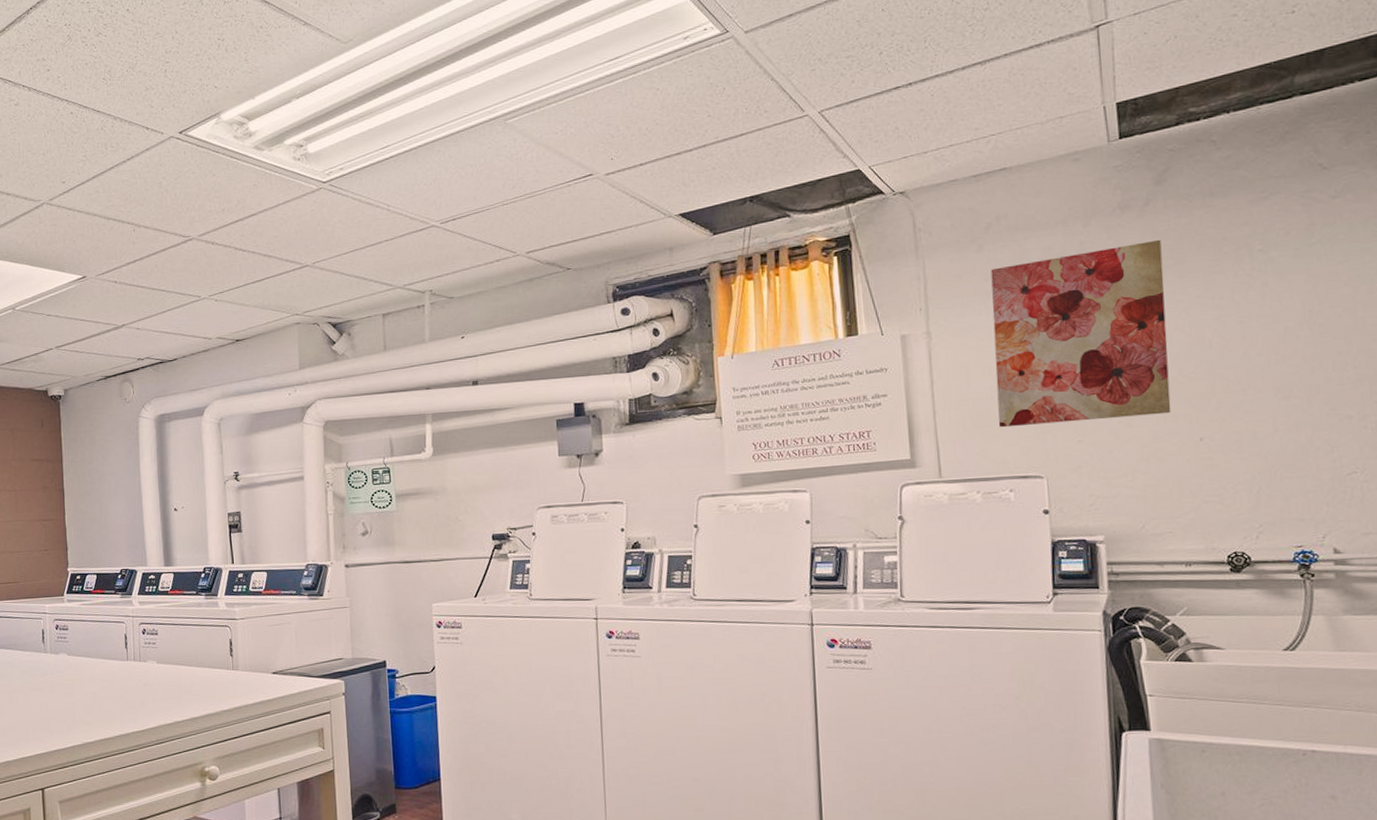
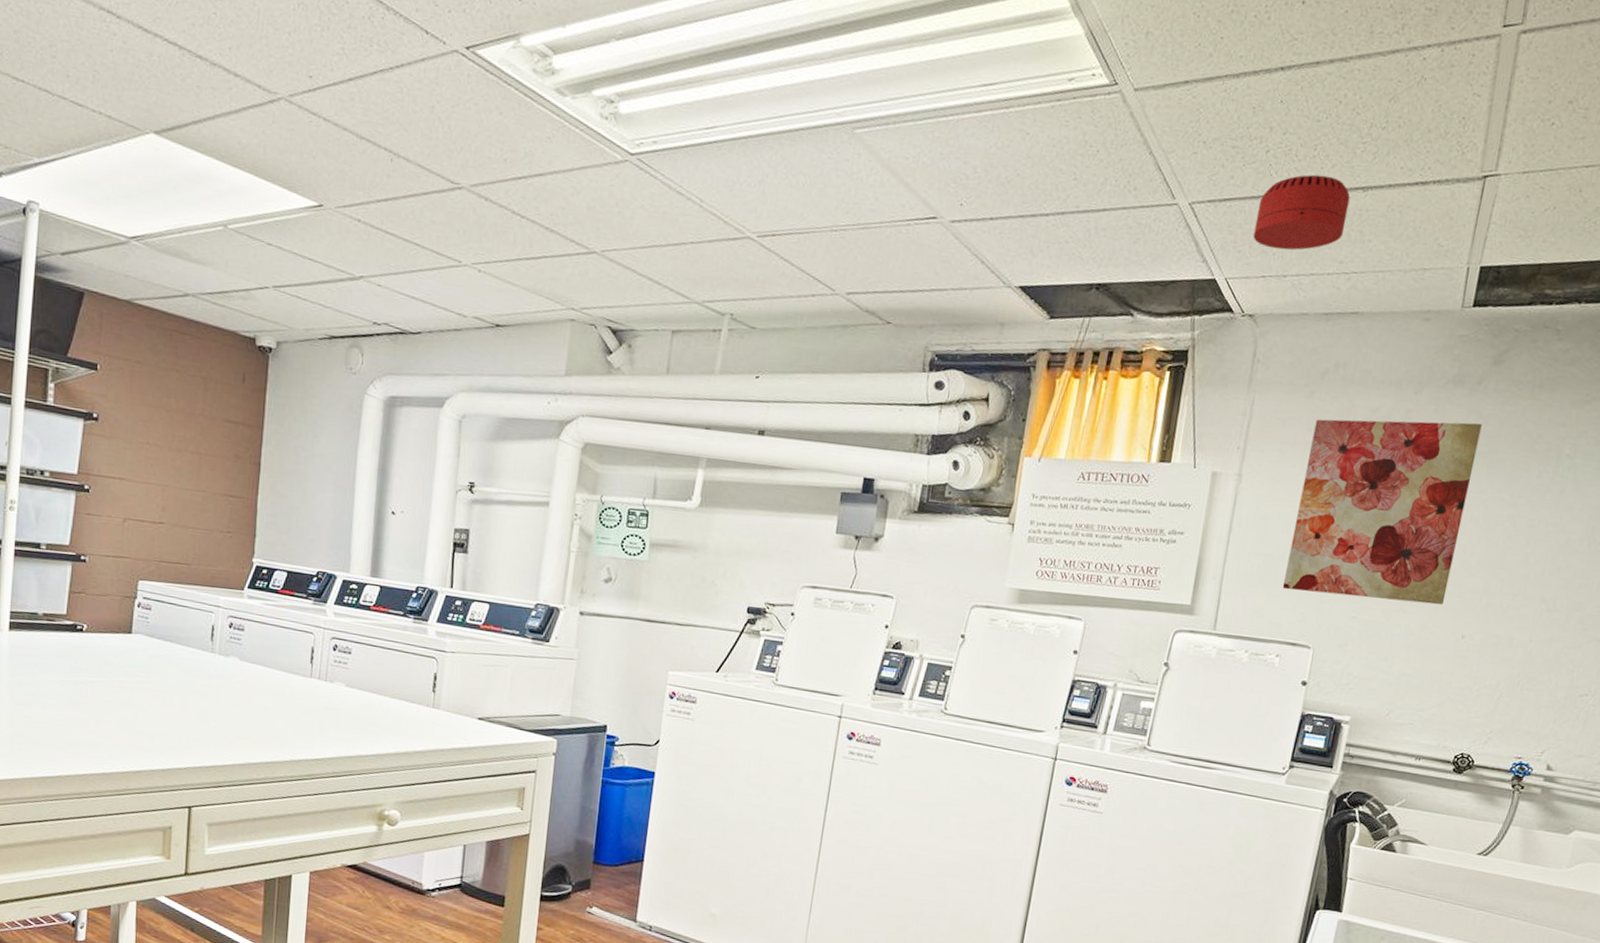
smoke detector: none [884,60,973,132] -> present [1253,174,1351,250]

